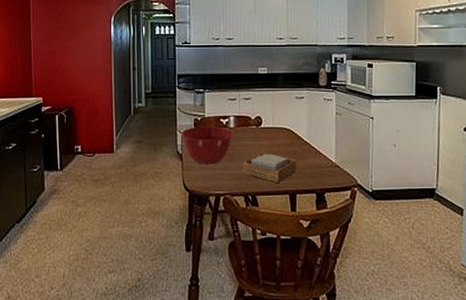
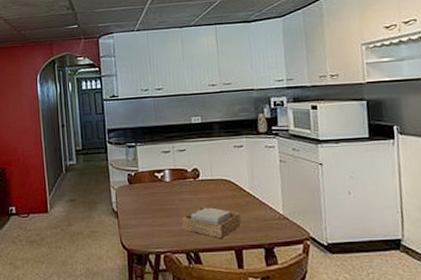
mixing bowl: present [181,127,234,165] -> none [115,181,170,222]

